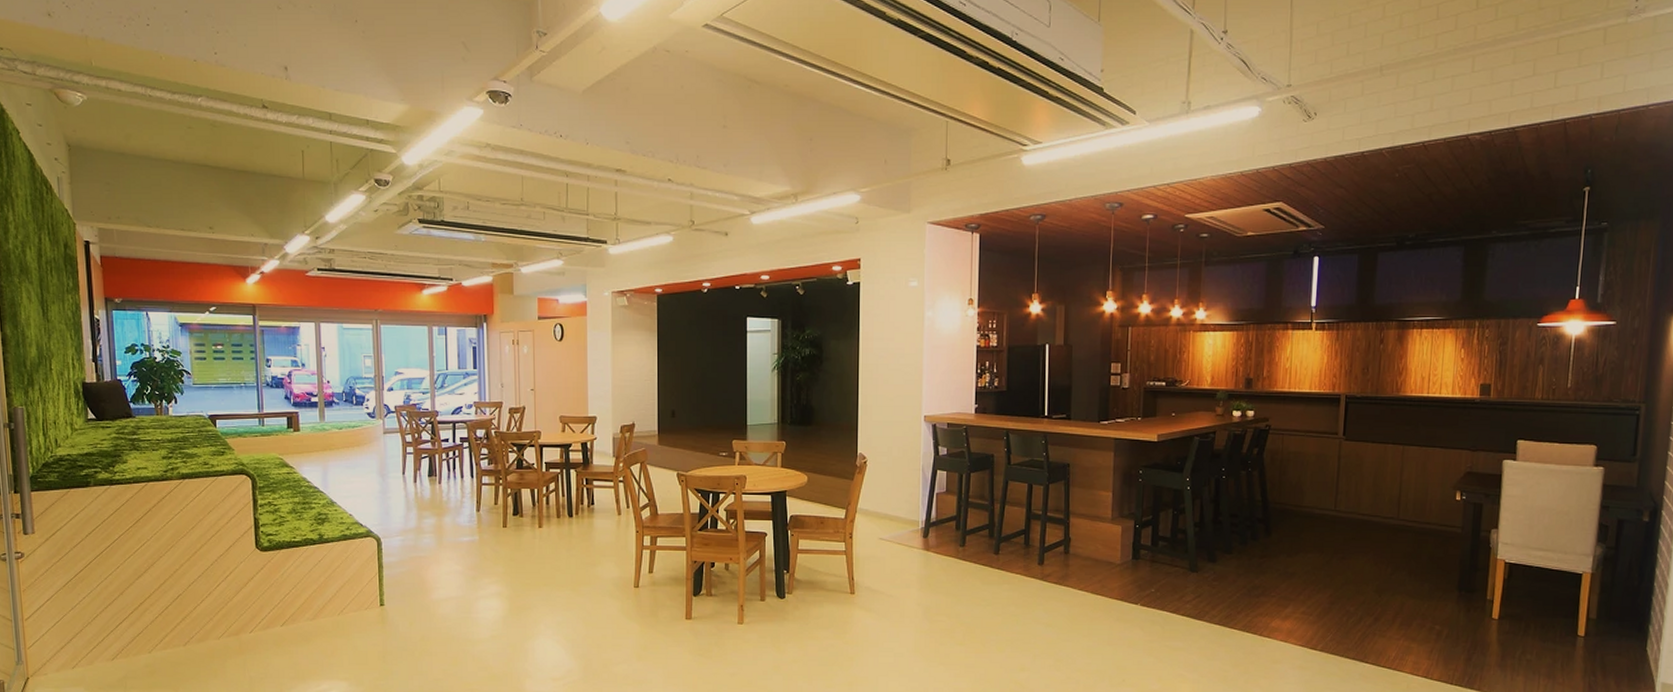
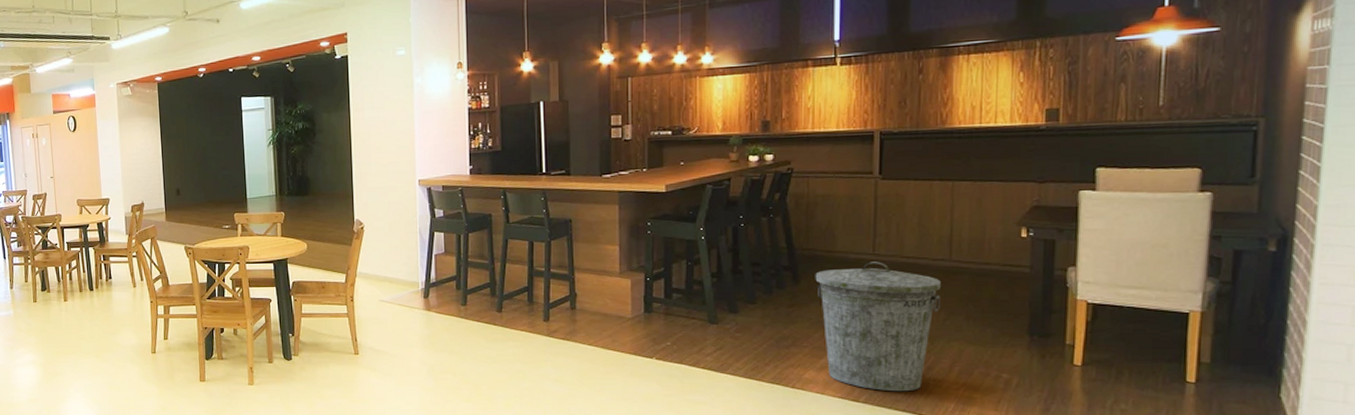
trash can: none [1284,517,1389,641] -> present [815,261,941,392]

